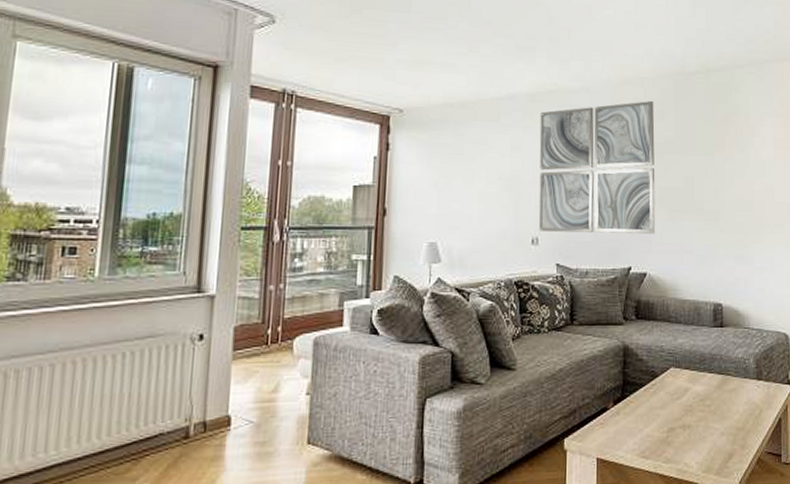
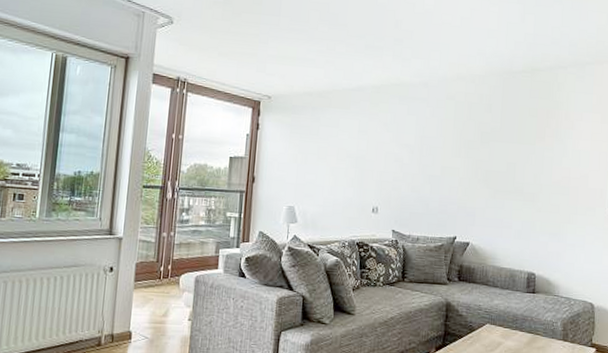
wall art: present [538,100,656,234] -> none [379,95,483,210]

